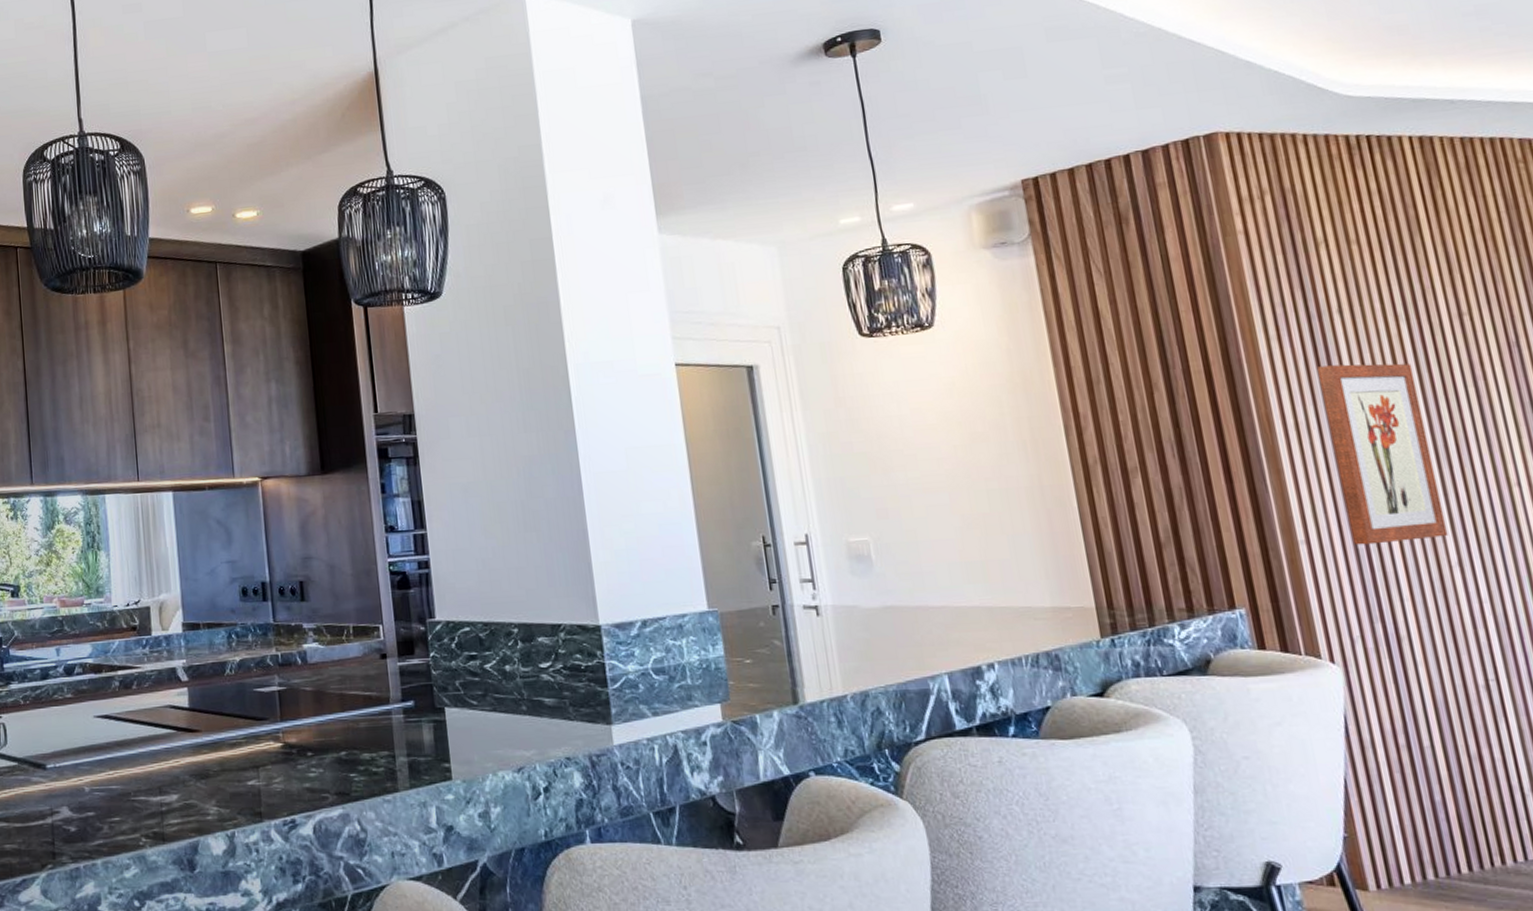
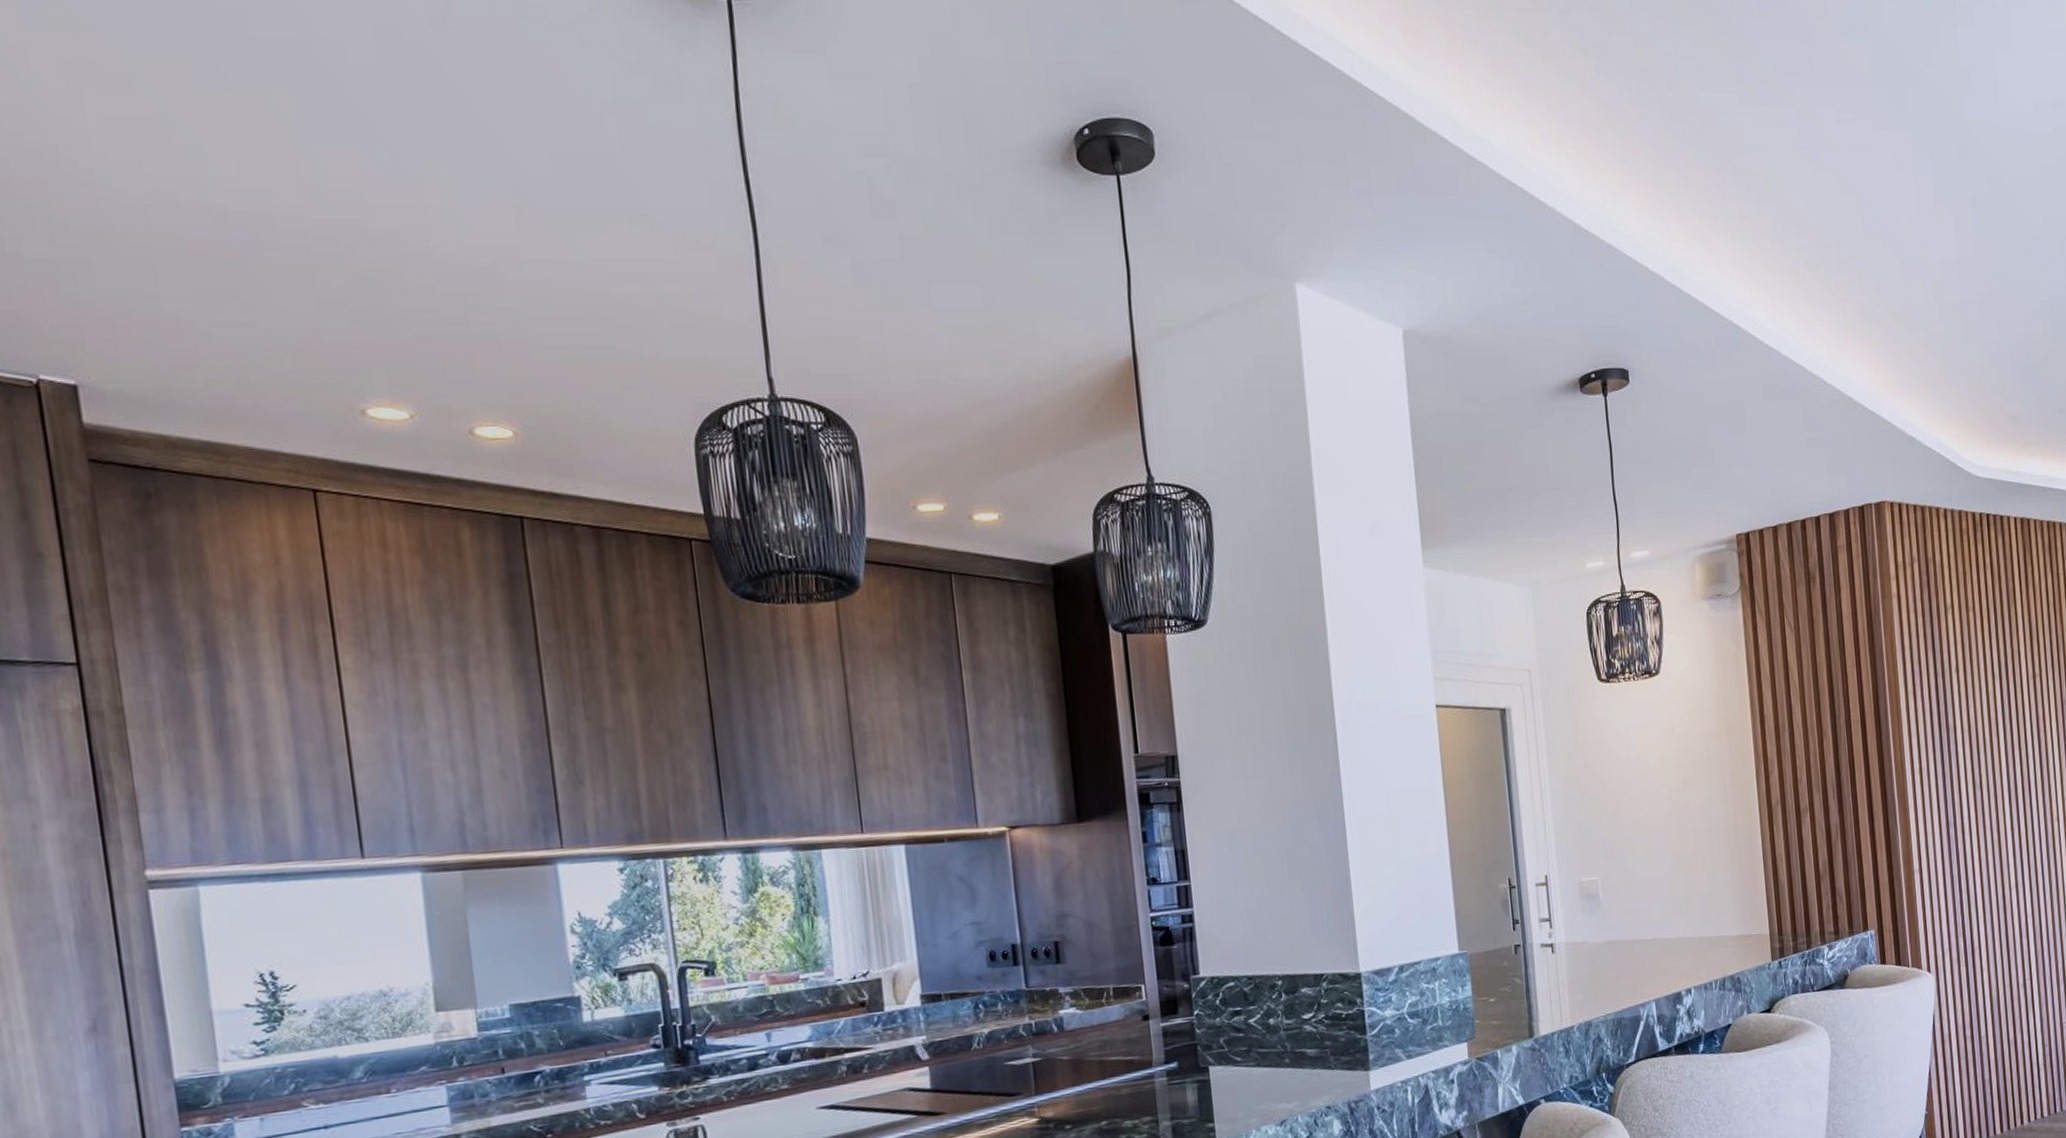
wall art: present [1317,363,1448,546] -> none [1938,717,2011,873]

